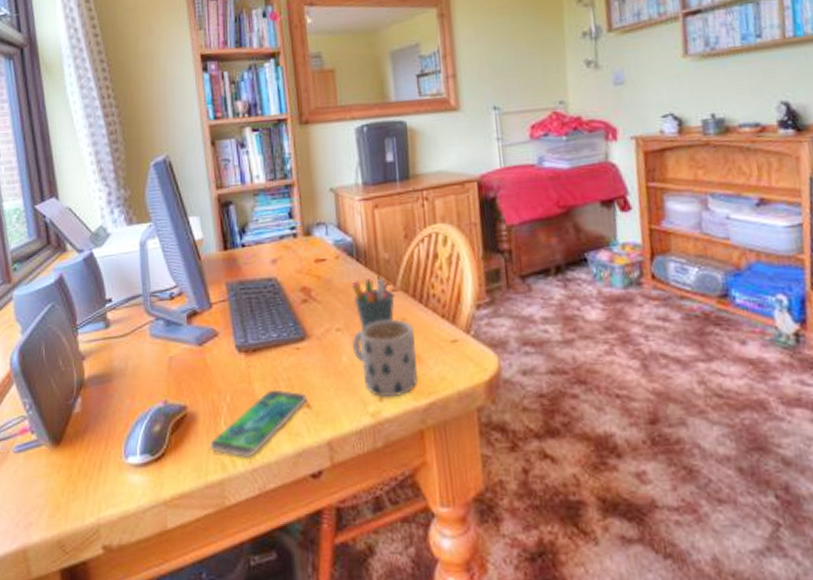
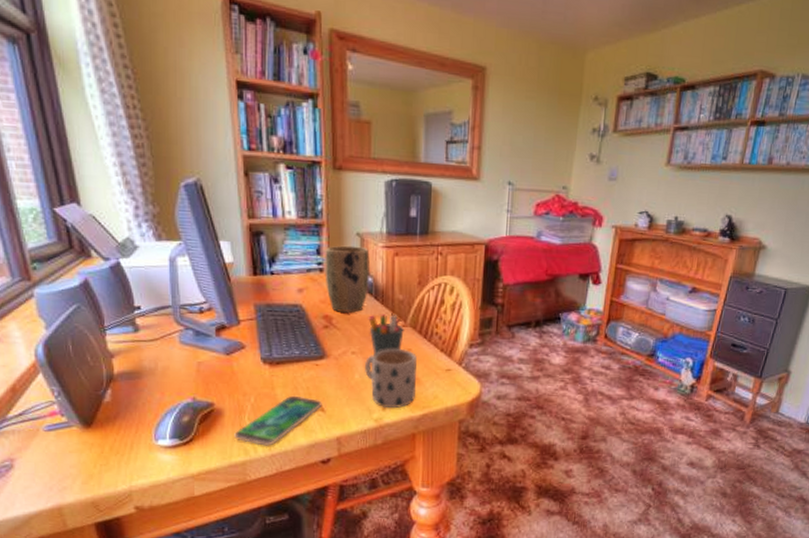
plant pot: none [297,203,349,282] -> present [324,245,370,313]

